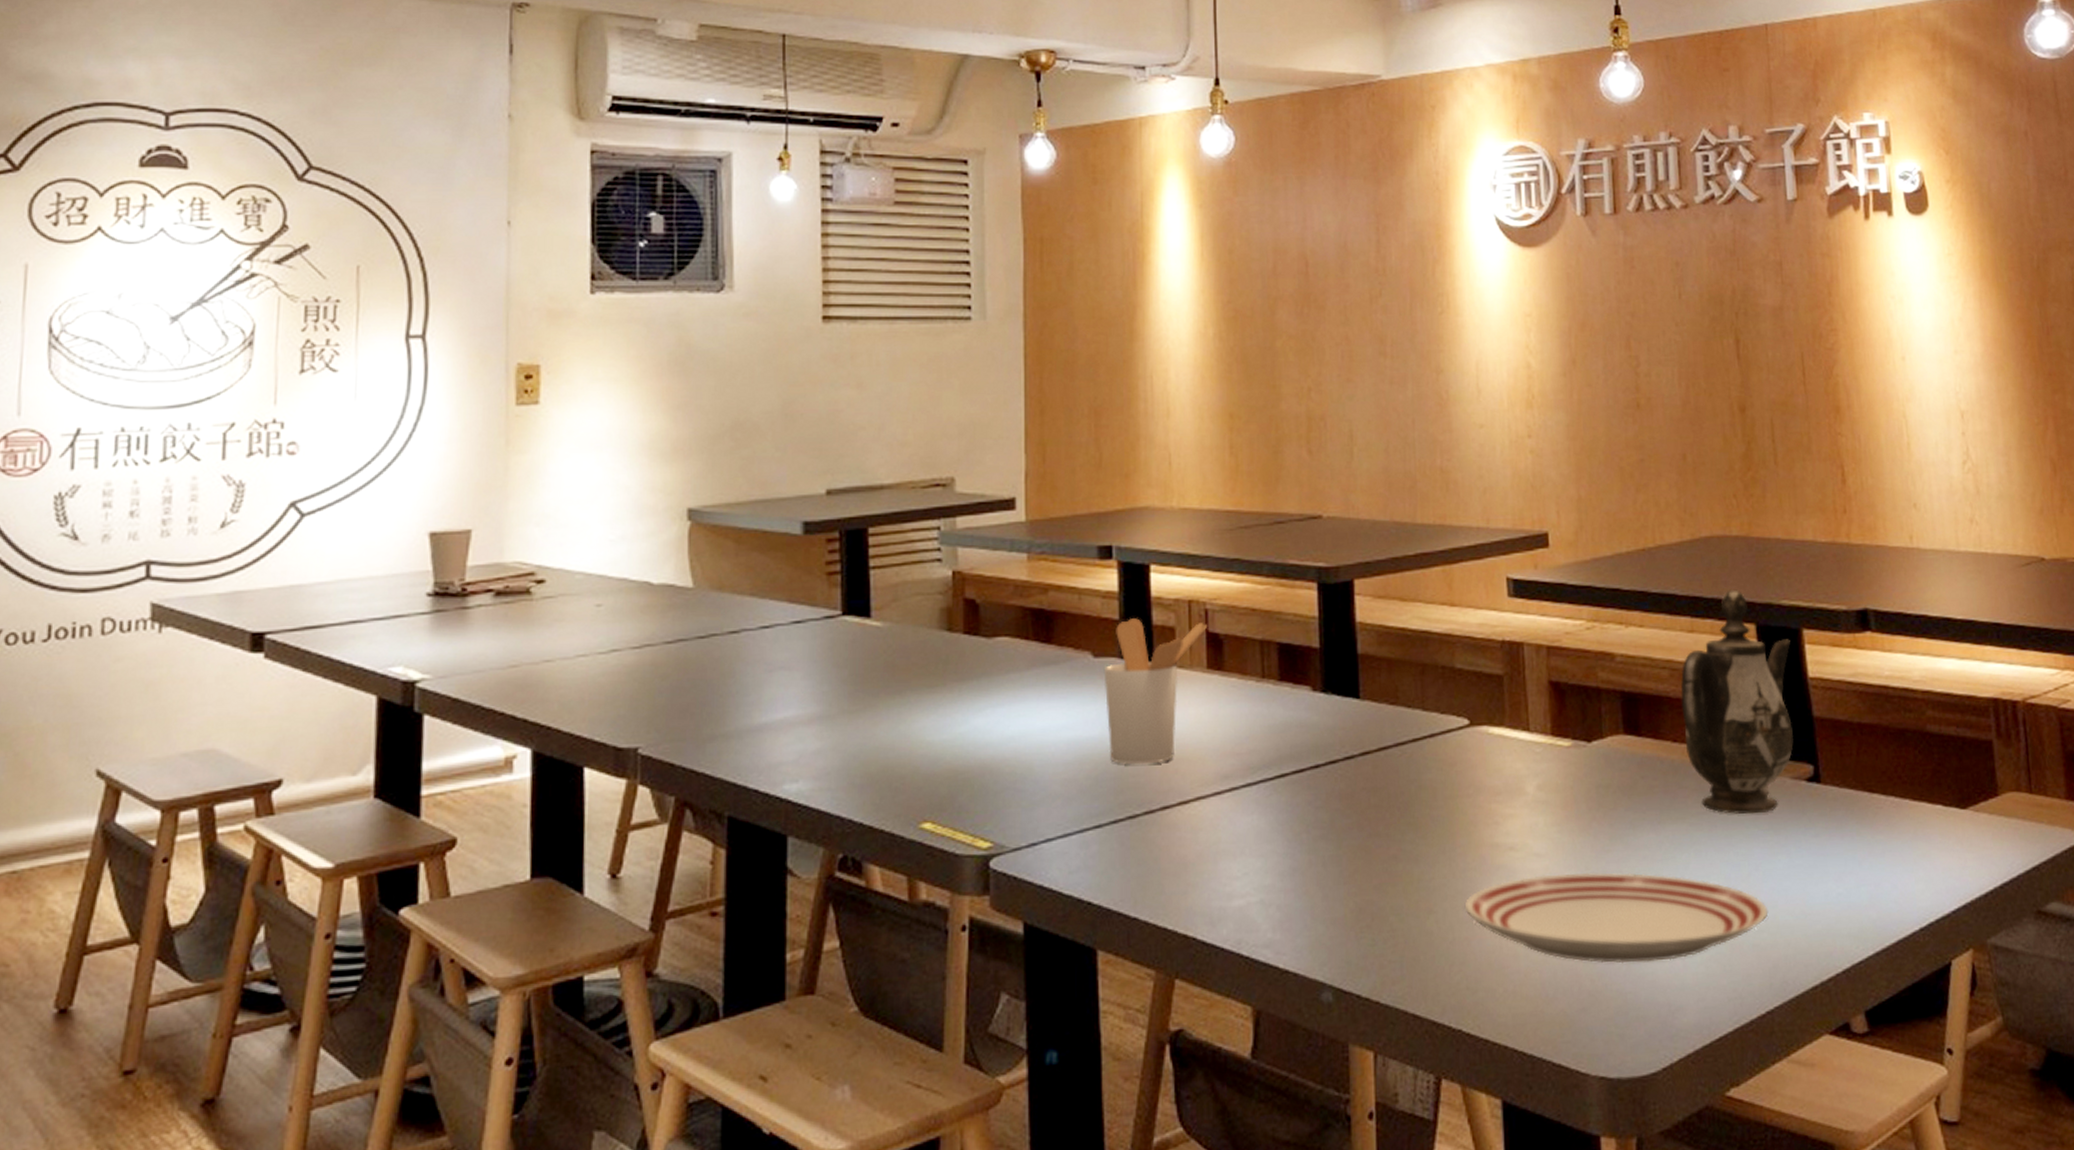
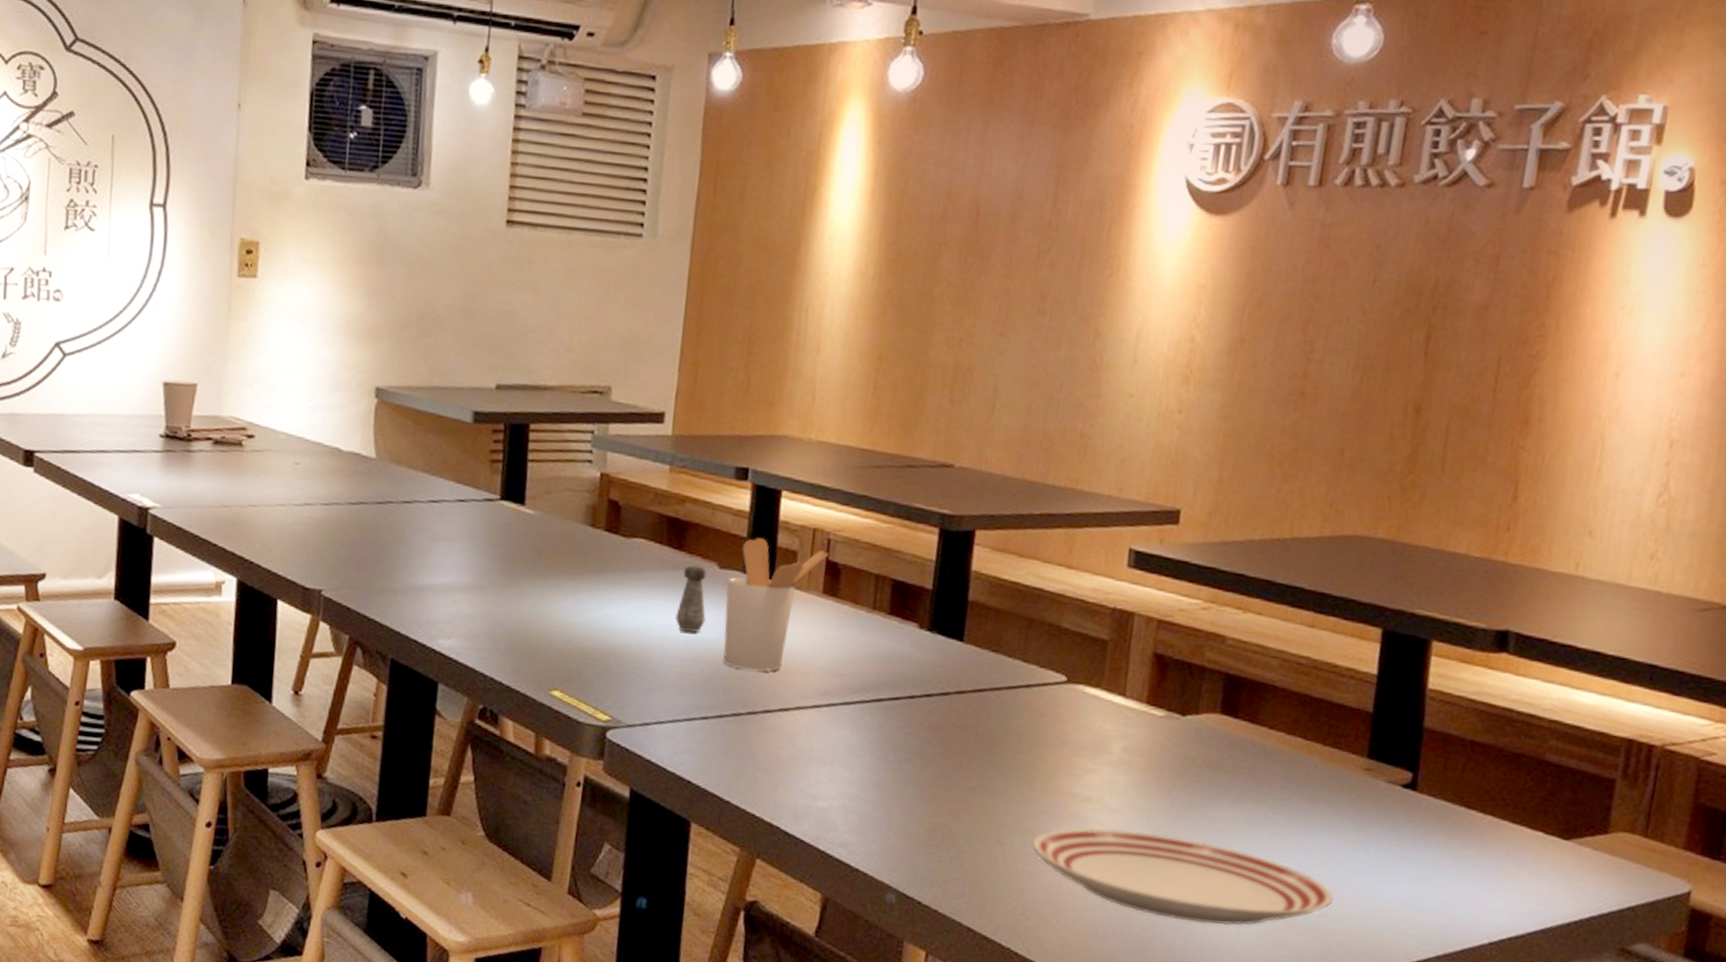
salt shaker: none [1052,658,1085,733] -> present [675,565,707,633]
teapot: present [1680,589,1794,815] -> none [1281,591,1416,809]

